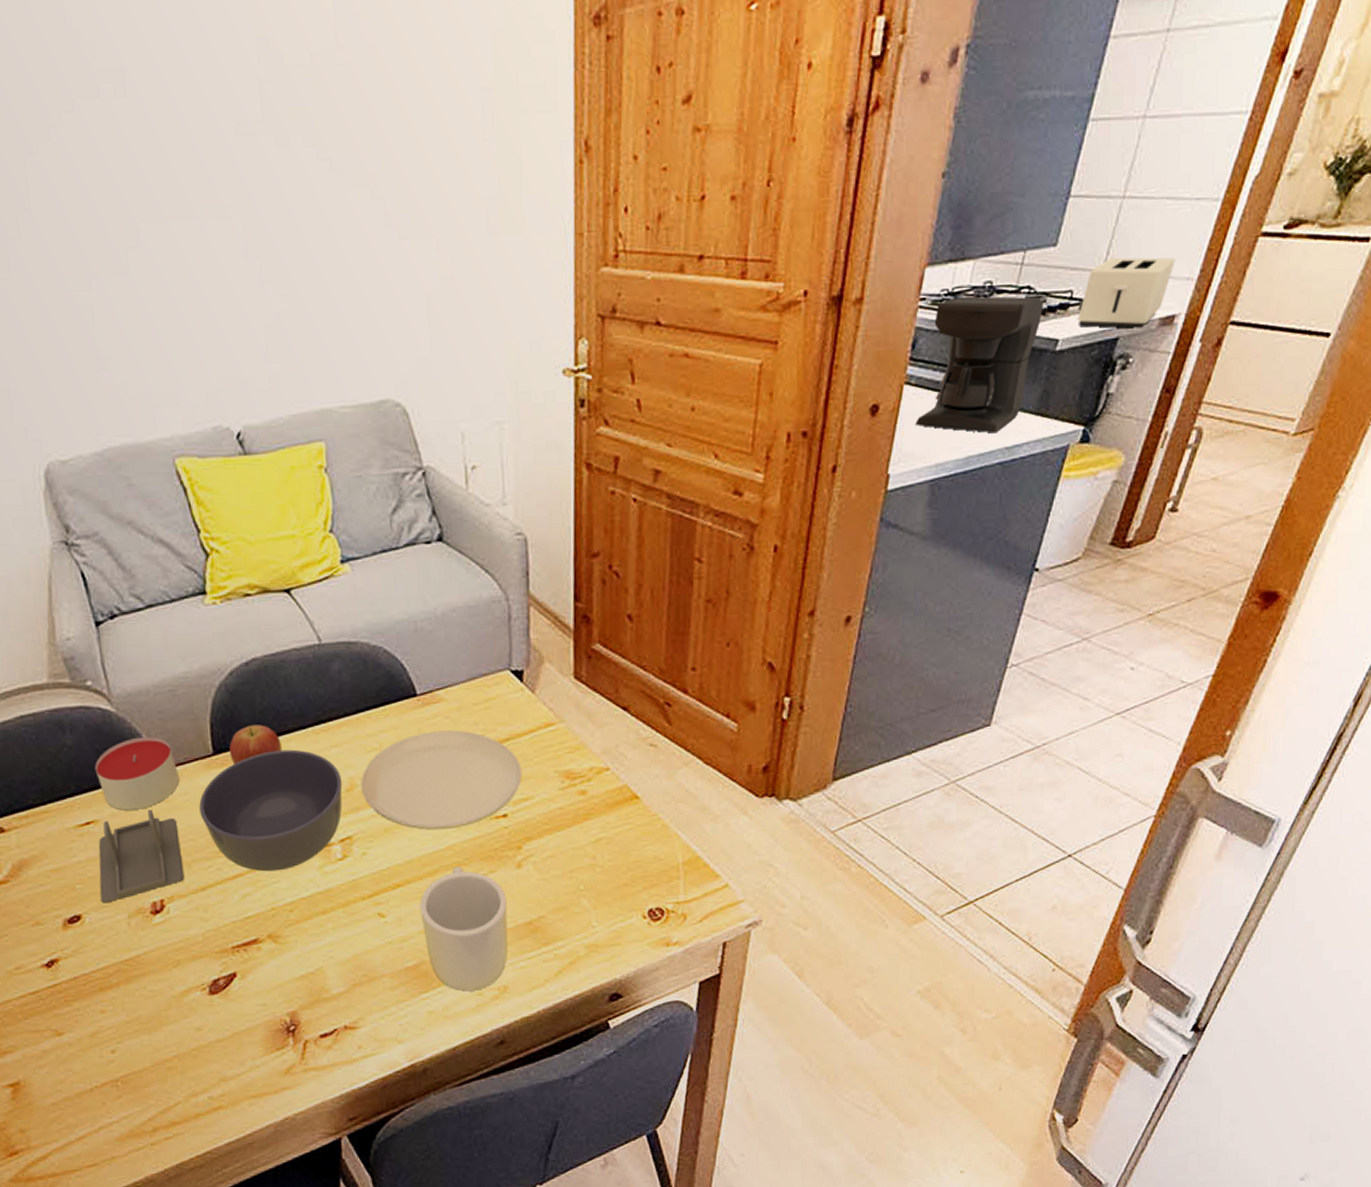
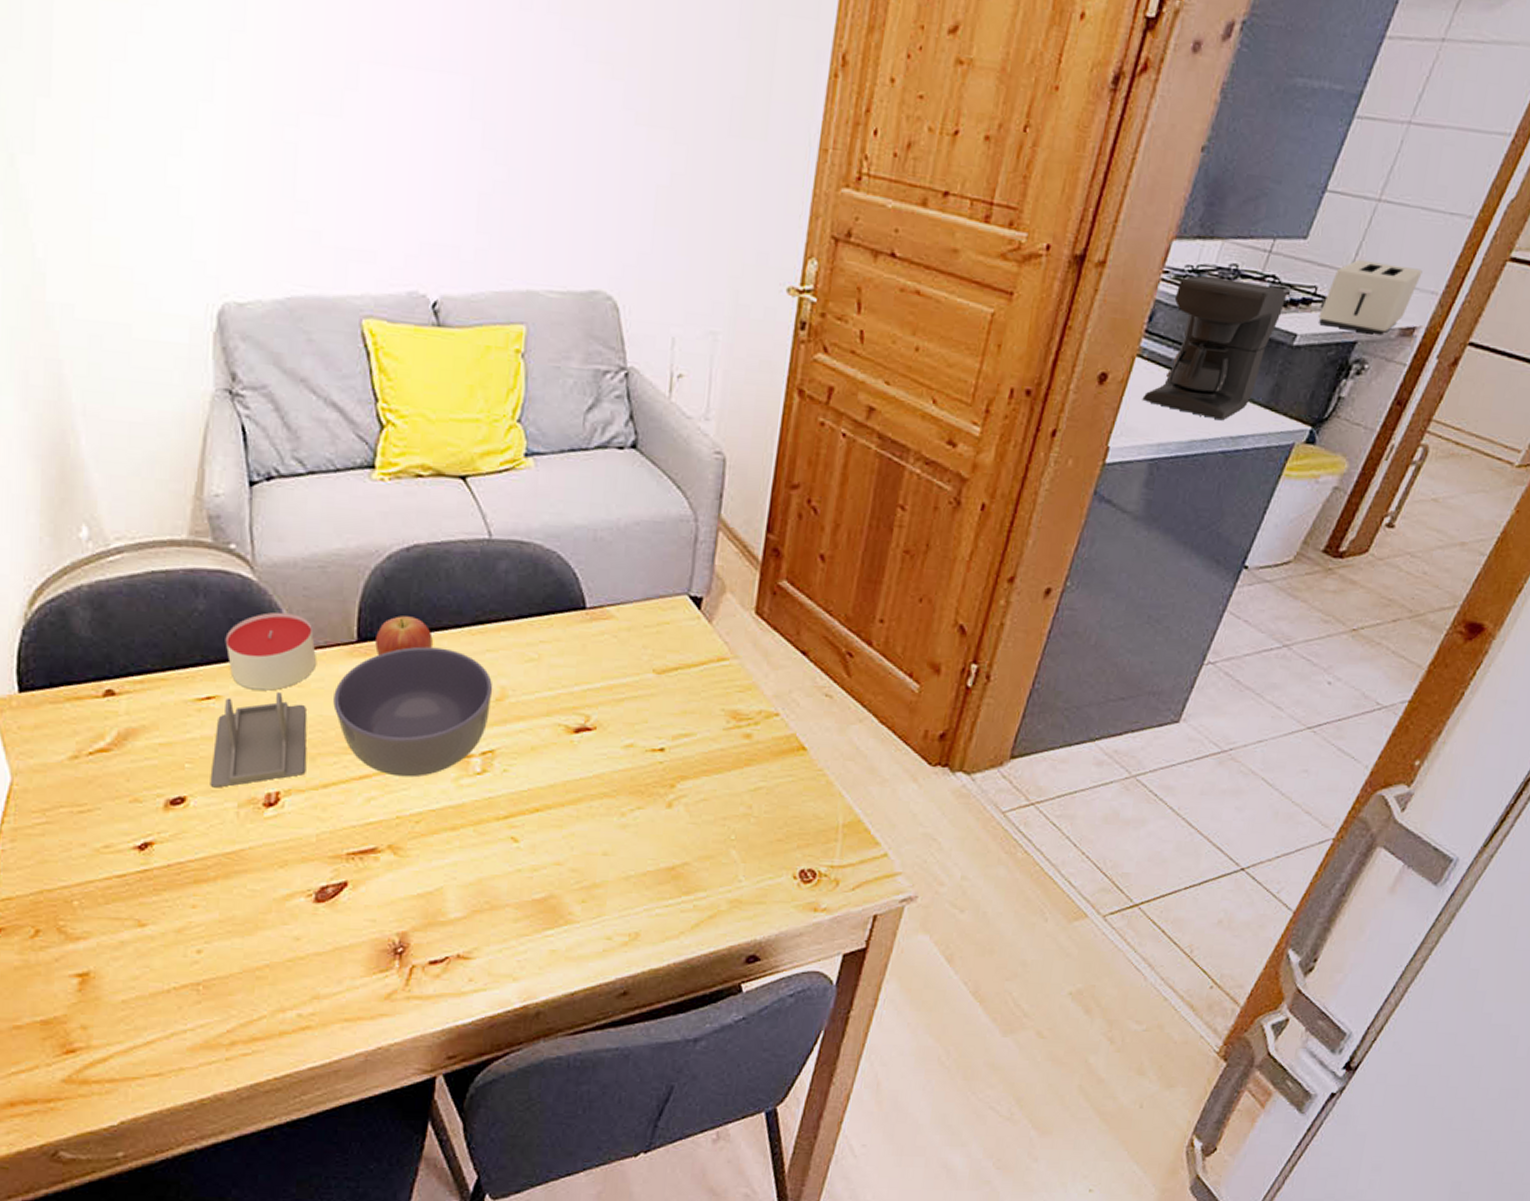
plate: present [360,730,522,830] -> none [512,649,686,757]
mug: present [420,865,508,992] -> none [556,796,652,934]

